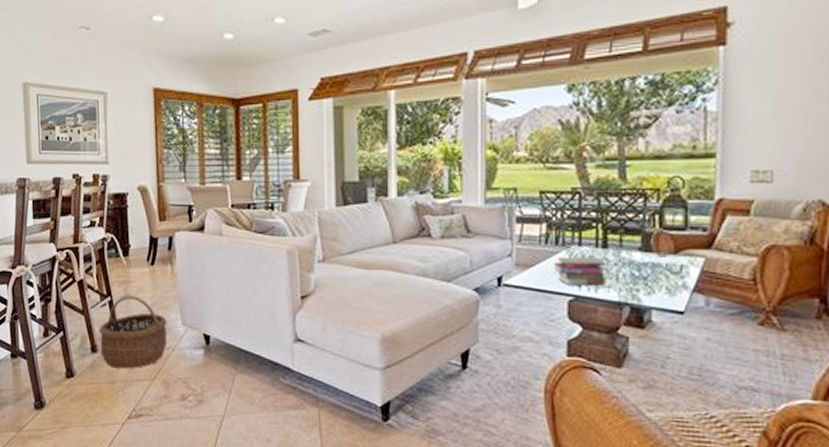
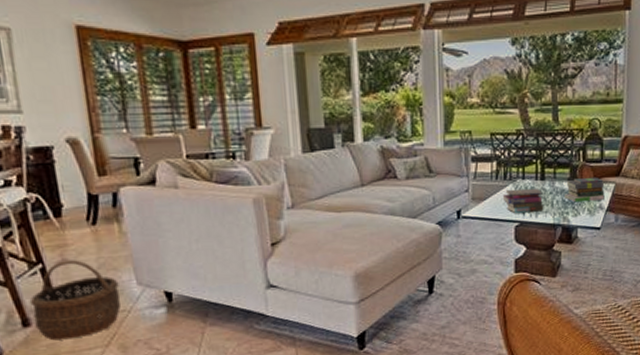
books: none [634,247,690,278] -> present [564,177,605,203]

